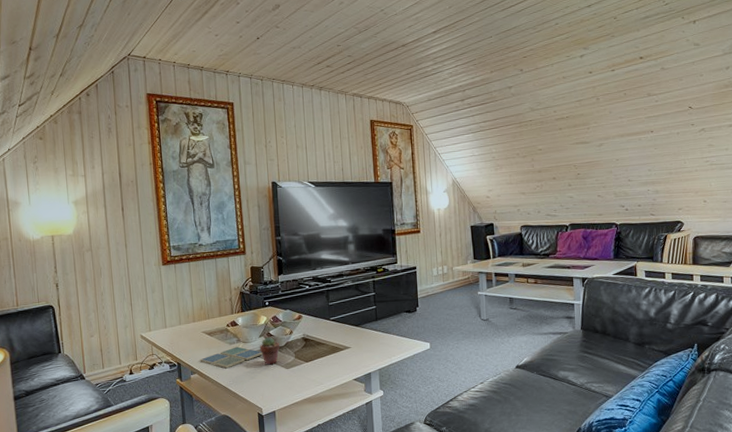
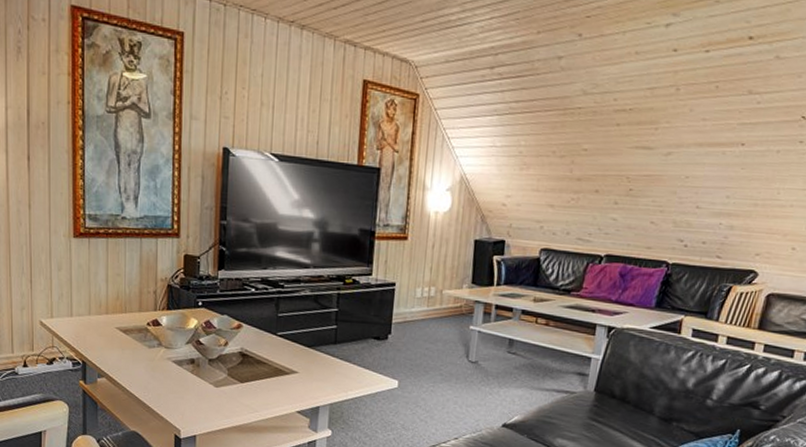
drink coaster: present [200,346,262,369] -> none [110,351,188,377]
potted succulent: present [260,337,280,365] -> none [185,345,211,380]

